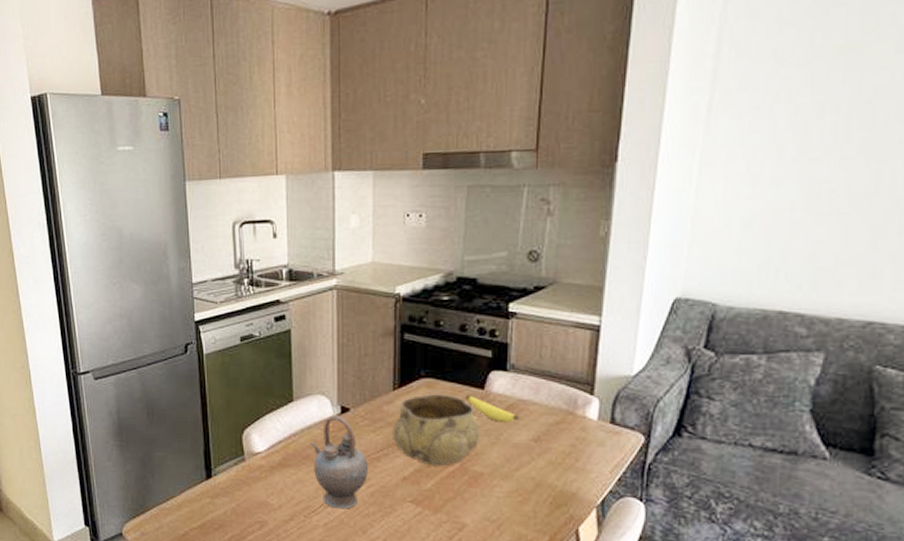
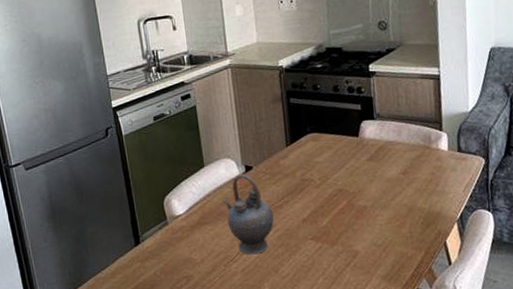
decorative bowl: present [391,393,480,467] -> none [289,144,360,206]
banana: present [466,395,520,423] -> none [345,143,389,162]

